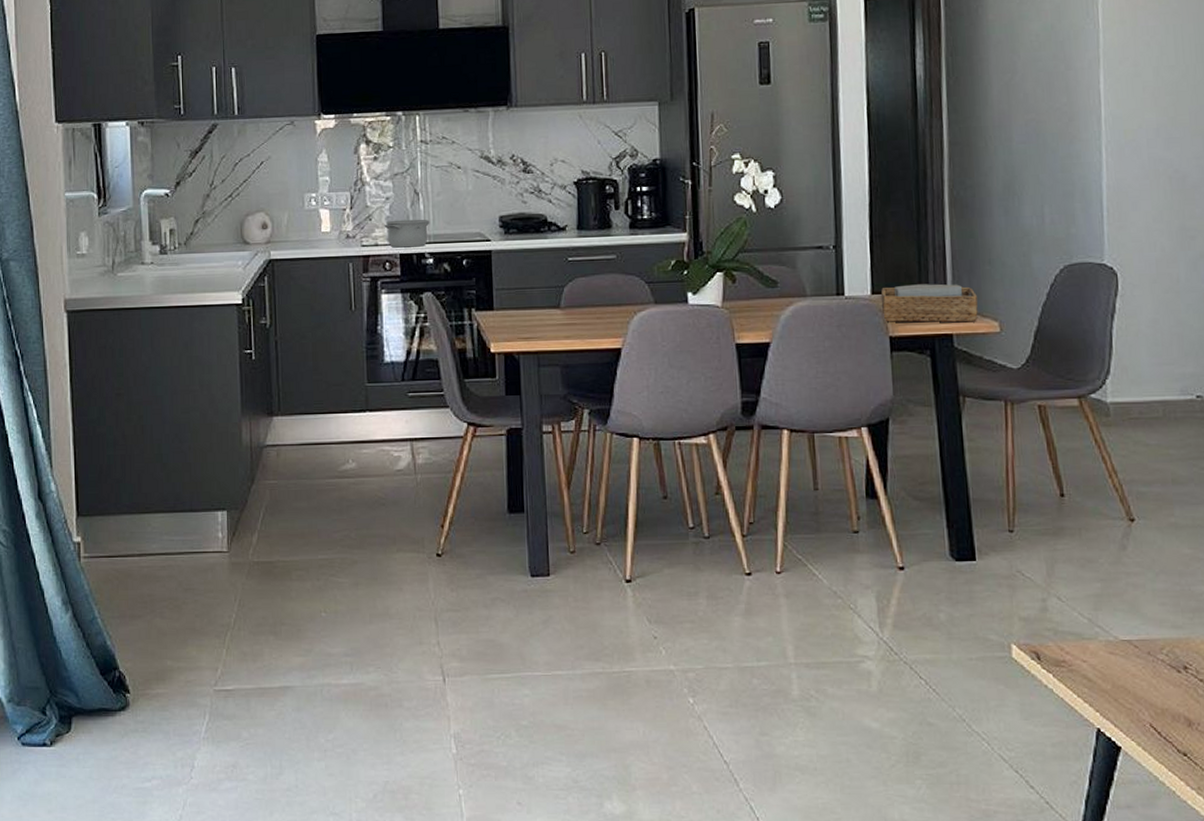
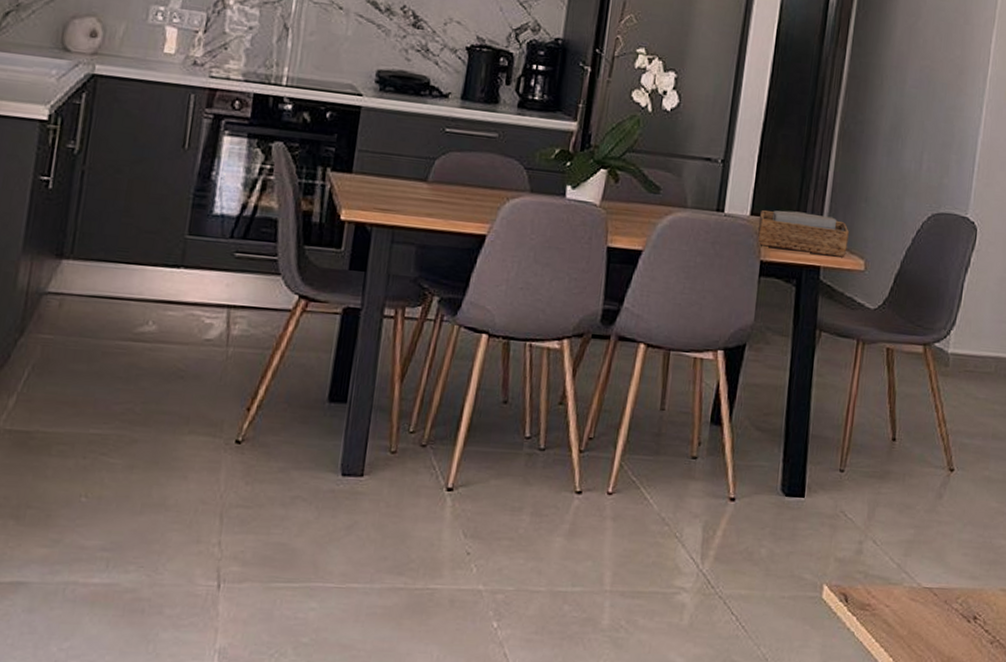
cooking pot: present [384,219,430,248] -> none [241,53,296,90]

